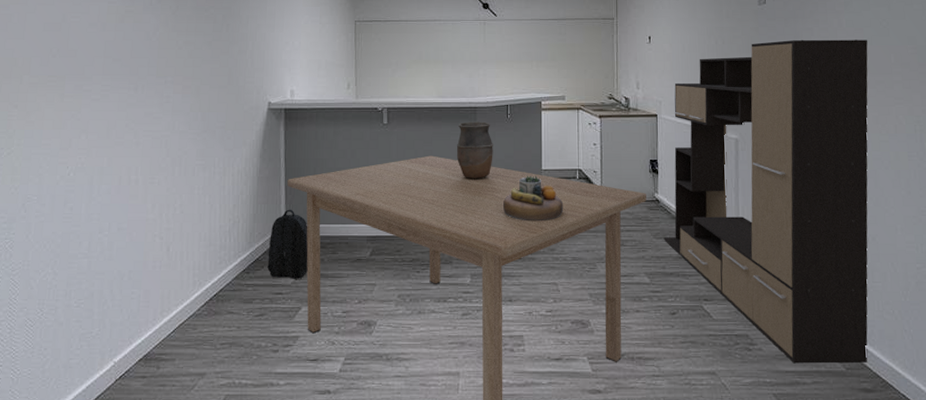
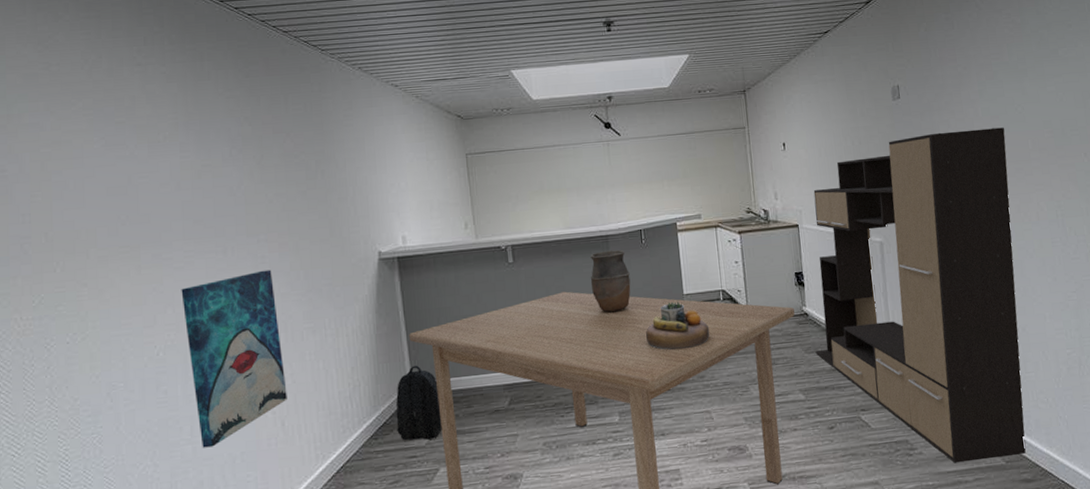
wall art: none [95,109,175,263] -> present [181,269,287,448]

